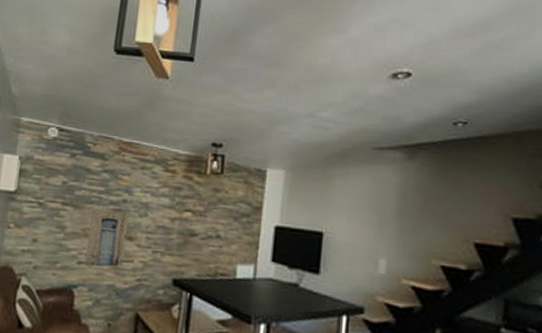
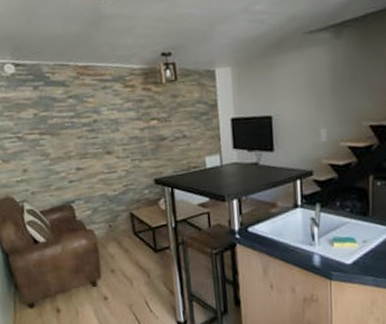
wall art: present [84,209,129,267] -> none [68,131,109,183]

